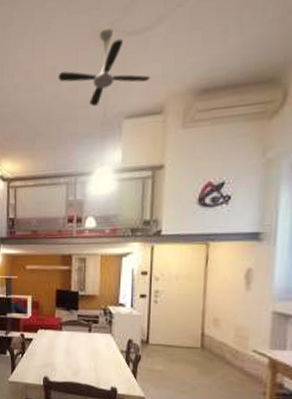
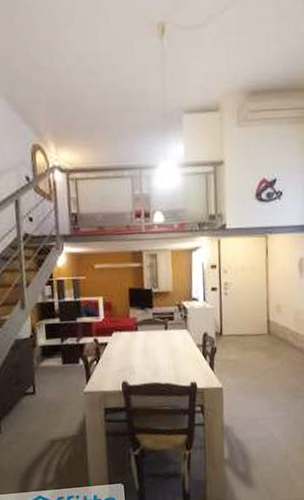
ceiling fan: present [58,27,150,106] -> none [114,18,205,98]

